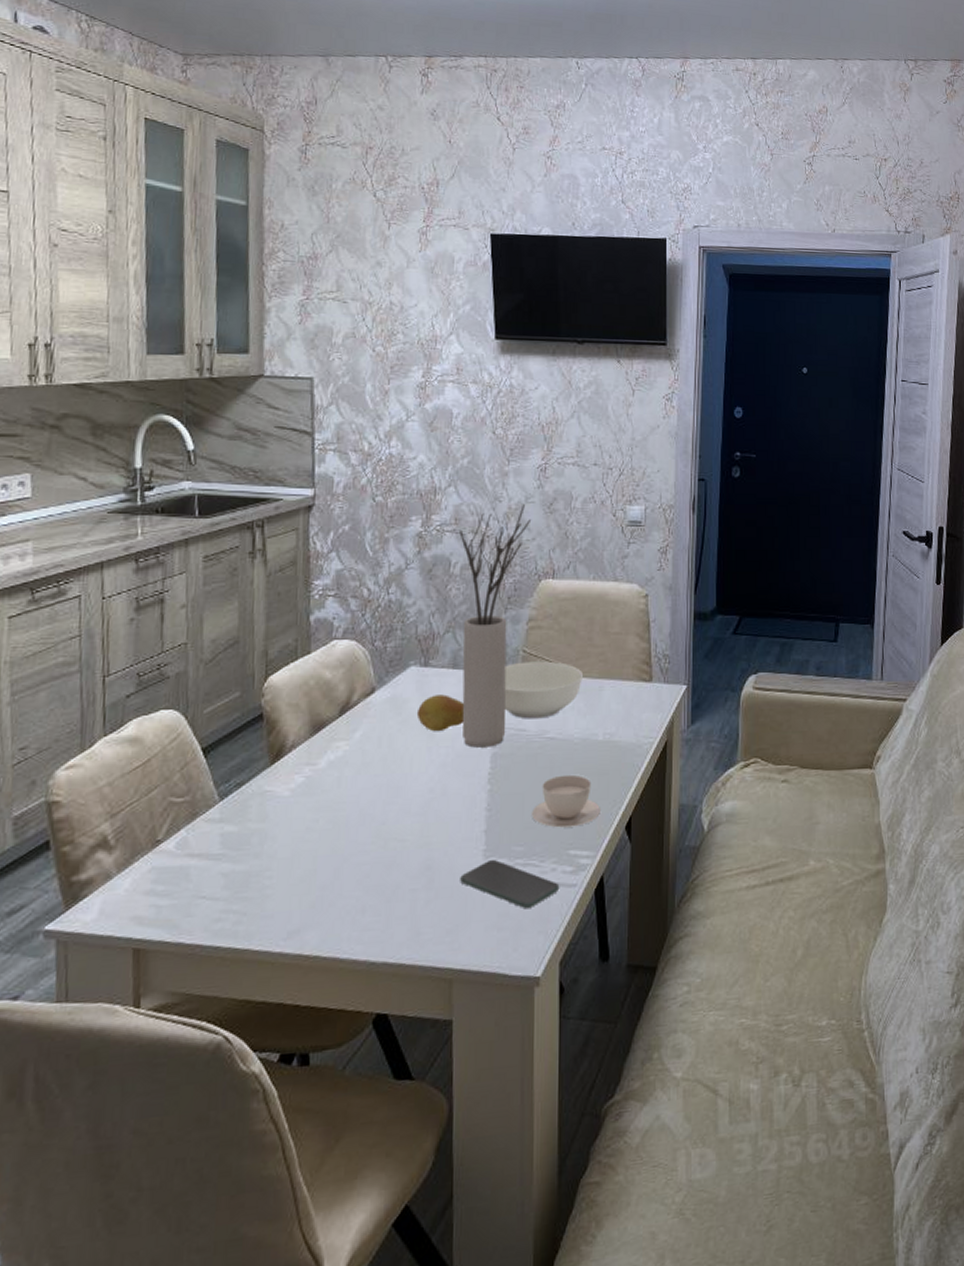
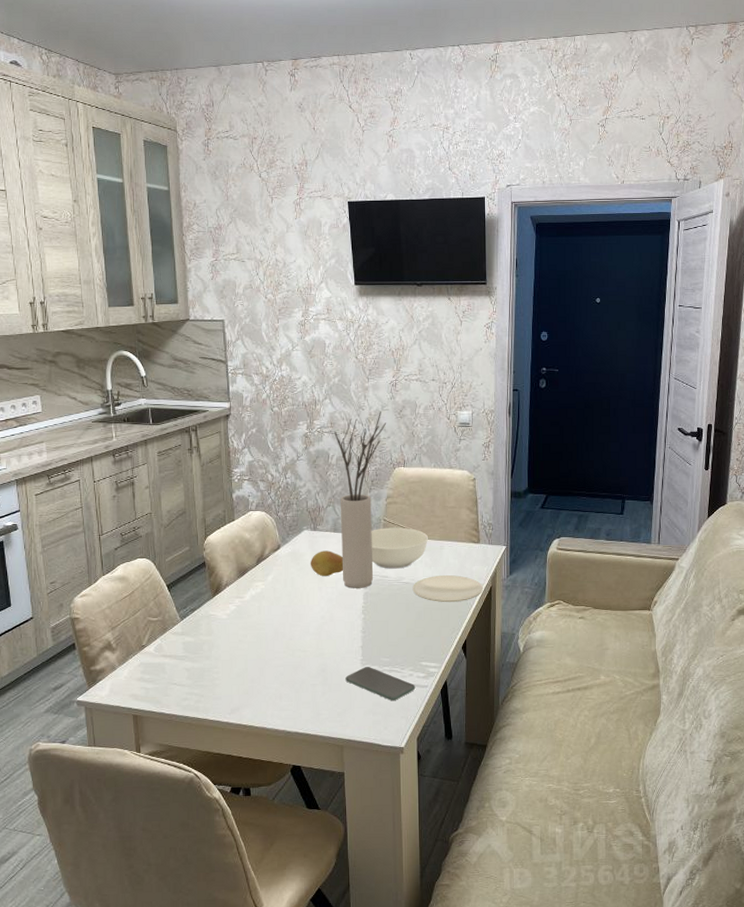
teacup: present [532,774,600,828] -> none [394,609,443,646]
plate: none [559,726,655,765] -> present [412,575,483,603]

